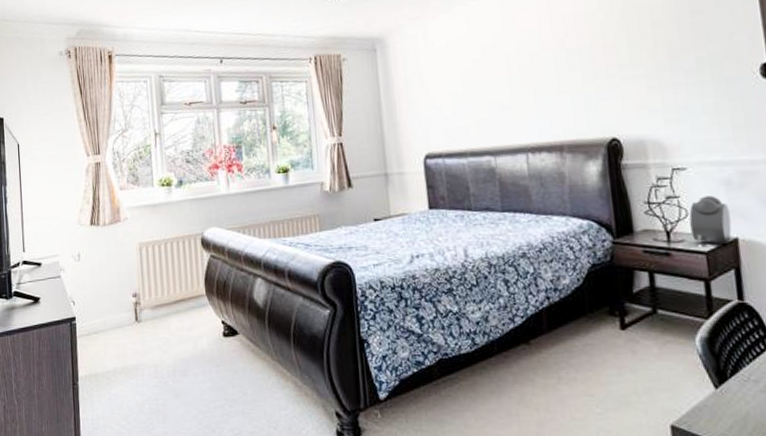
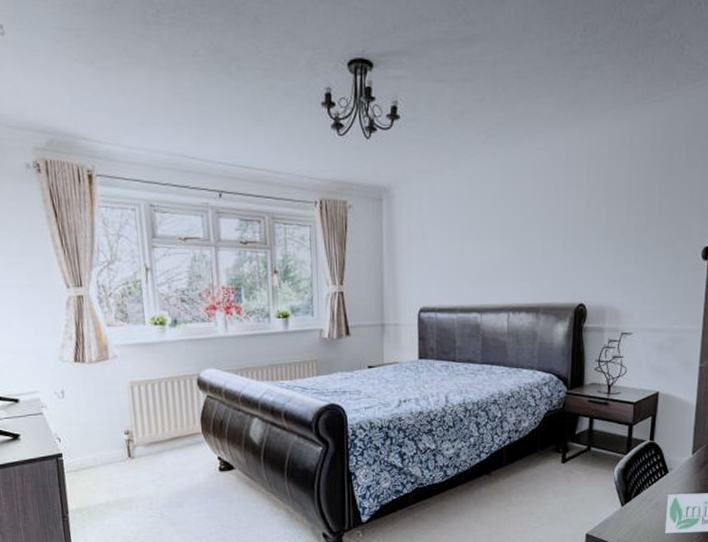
alarm clock: present [689,196,732,245] -> none [626,357,657,397]

